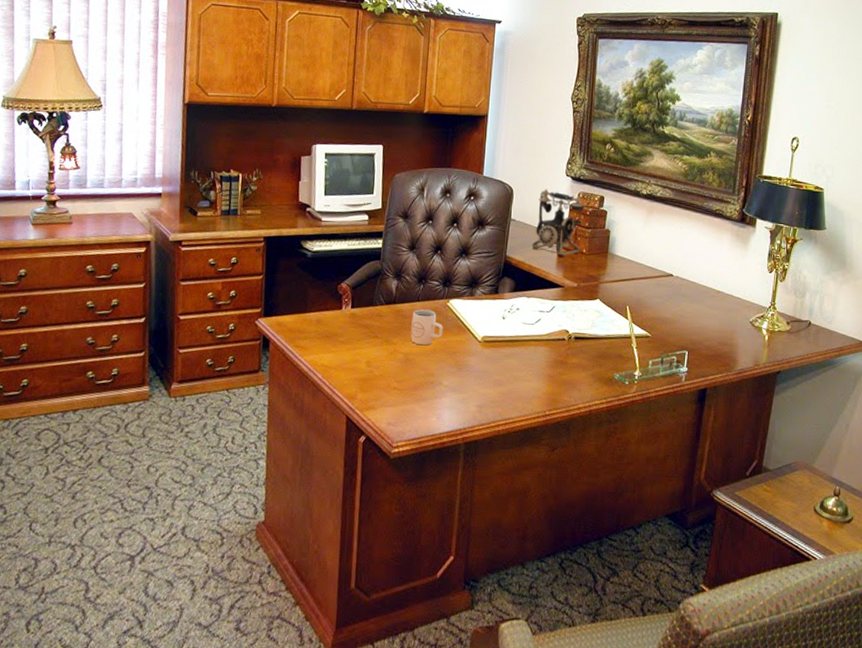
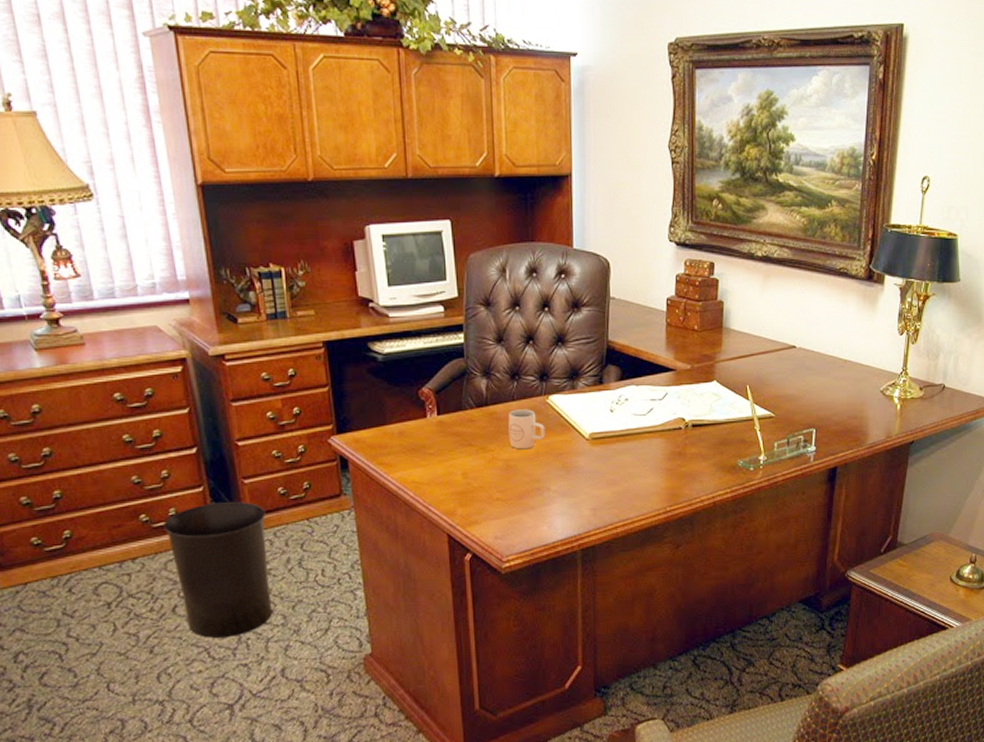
waste bin: none [105,367,193,491] -> present [163,502,273,638]
telephone: present [531,189,585,257] -> none [636,258,693,337]

